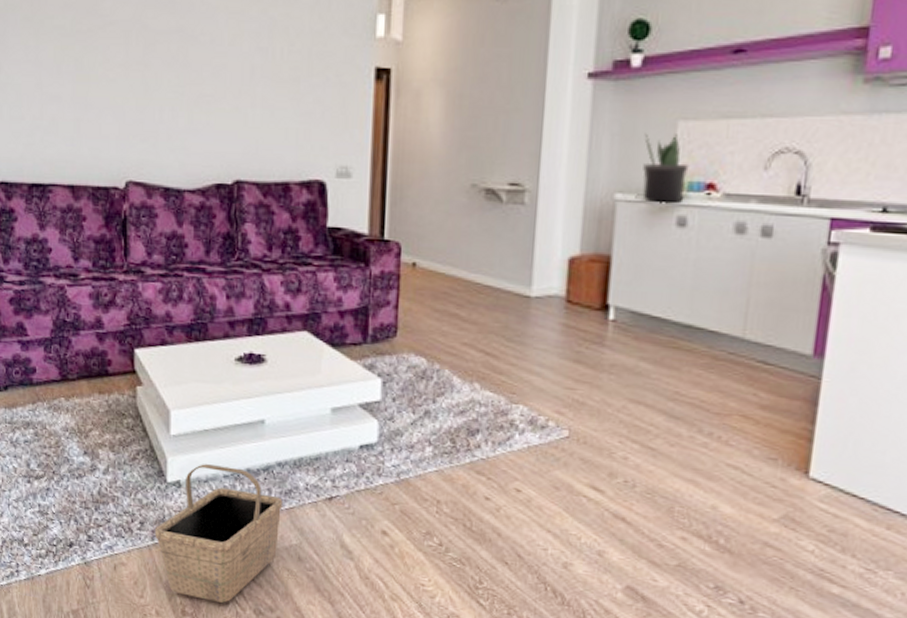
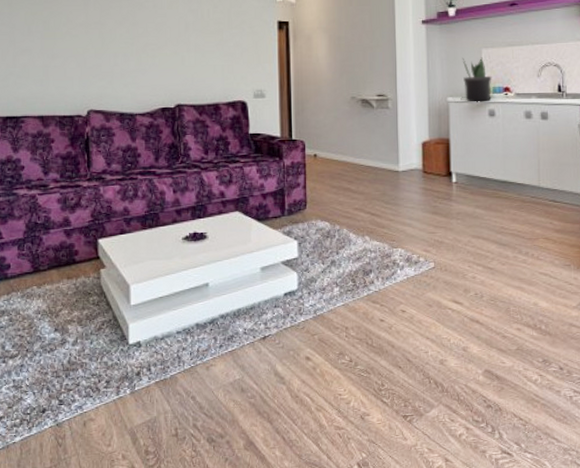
basket: present [154,464,283,603] -> none [119,324,227,438]

